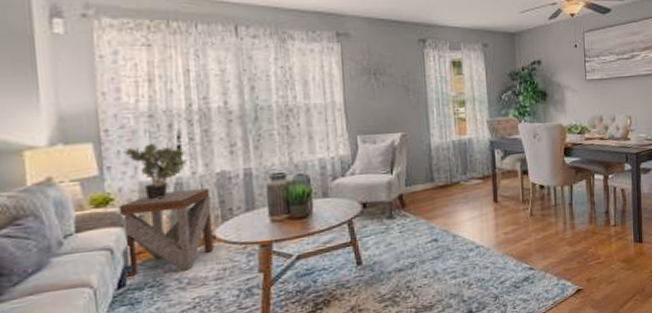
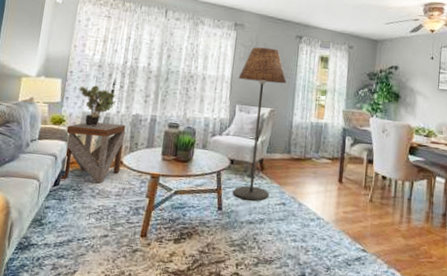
floor lamp: none [353,59,417,247] -> present [233,47,287,201]

